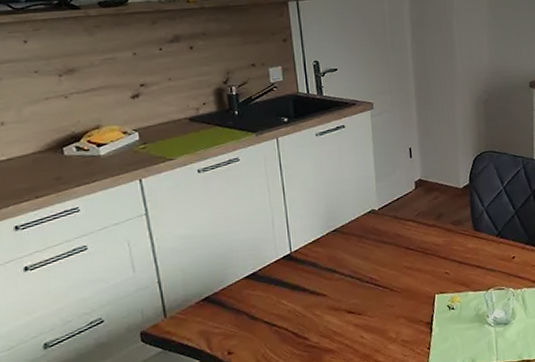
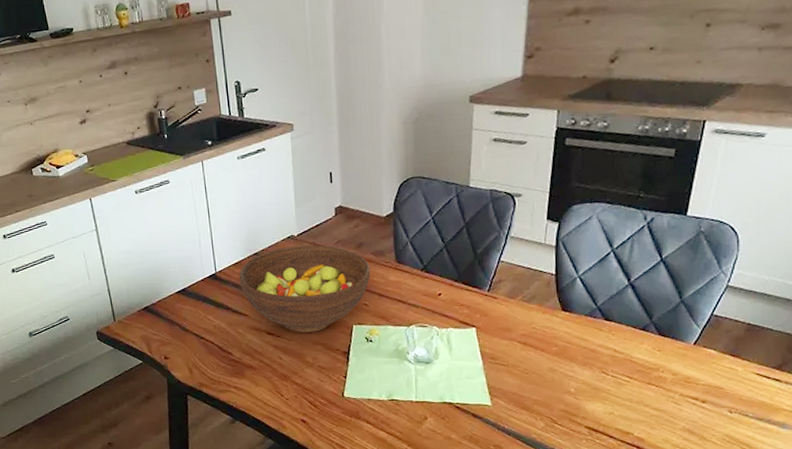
fruit bowl: none [316,218,451,308] -> present [238,245,371,333]

